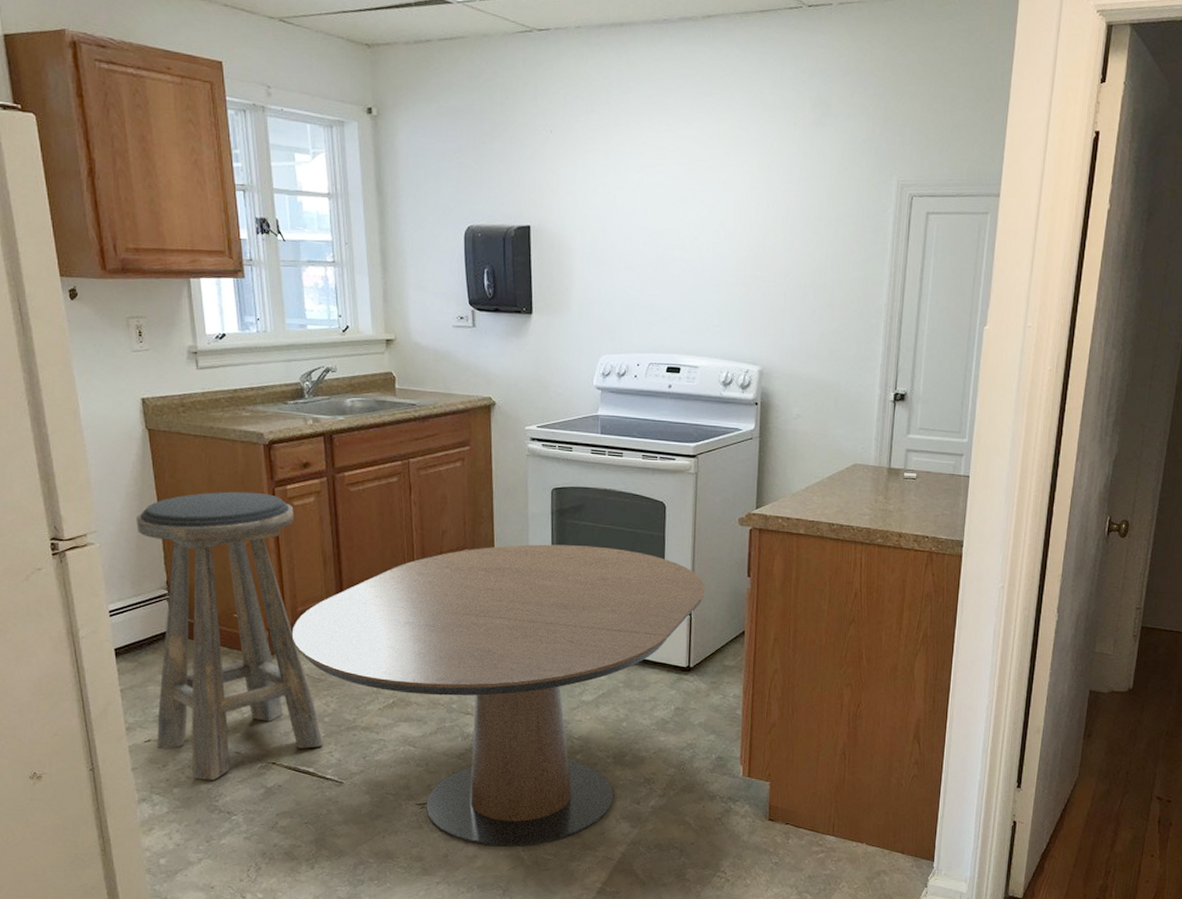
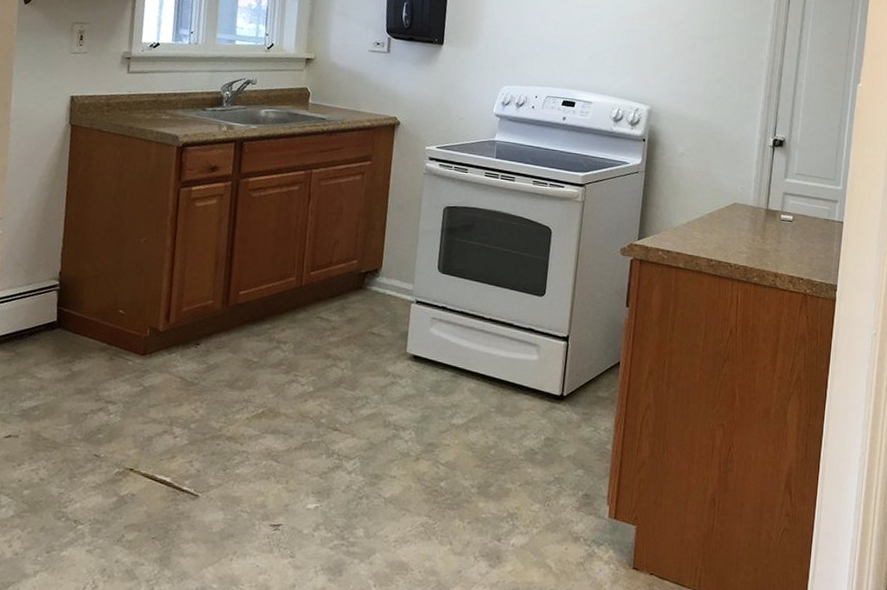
stool: present [136,491,323,780] -> none [16,188,196,484]
dining table: present [291,544,705,847] -> none [172,259,584,581]

